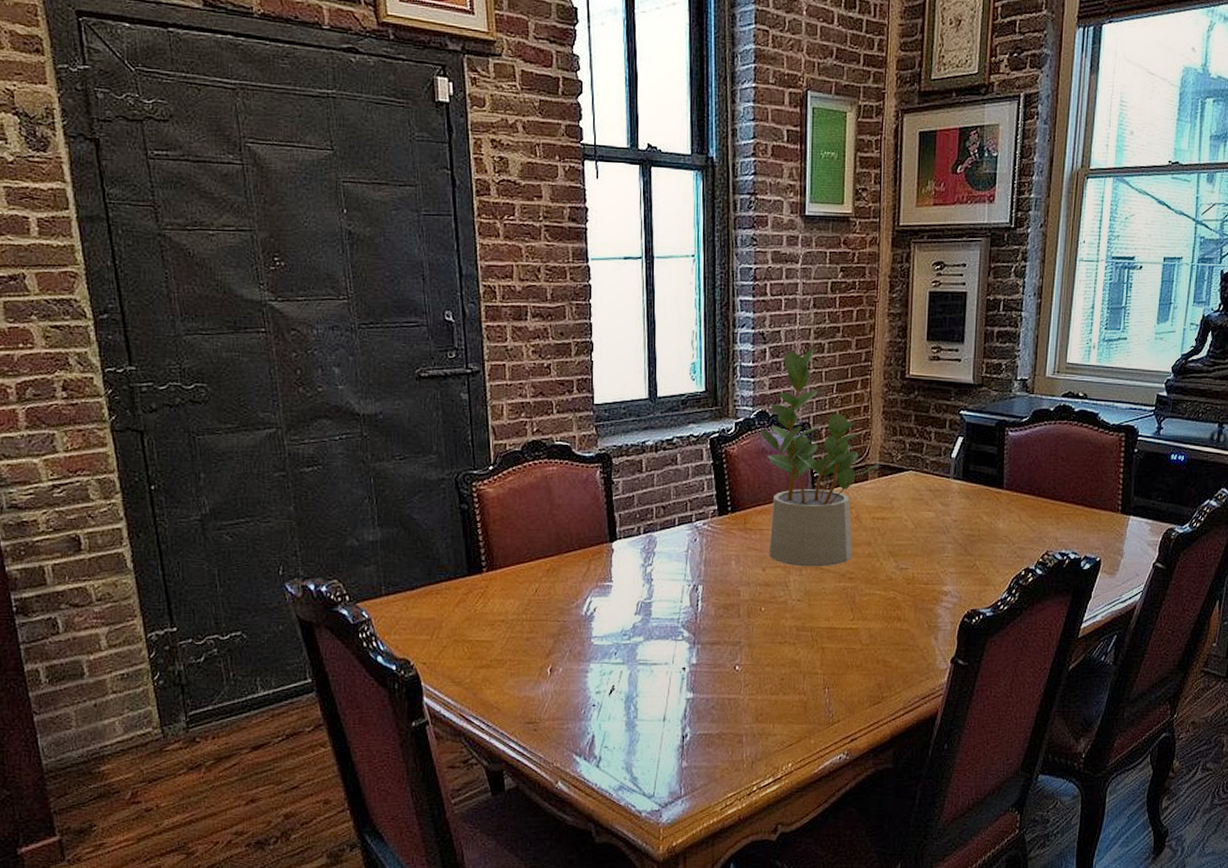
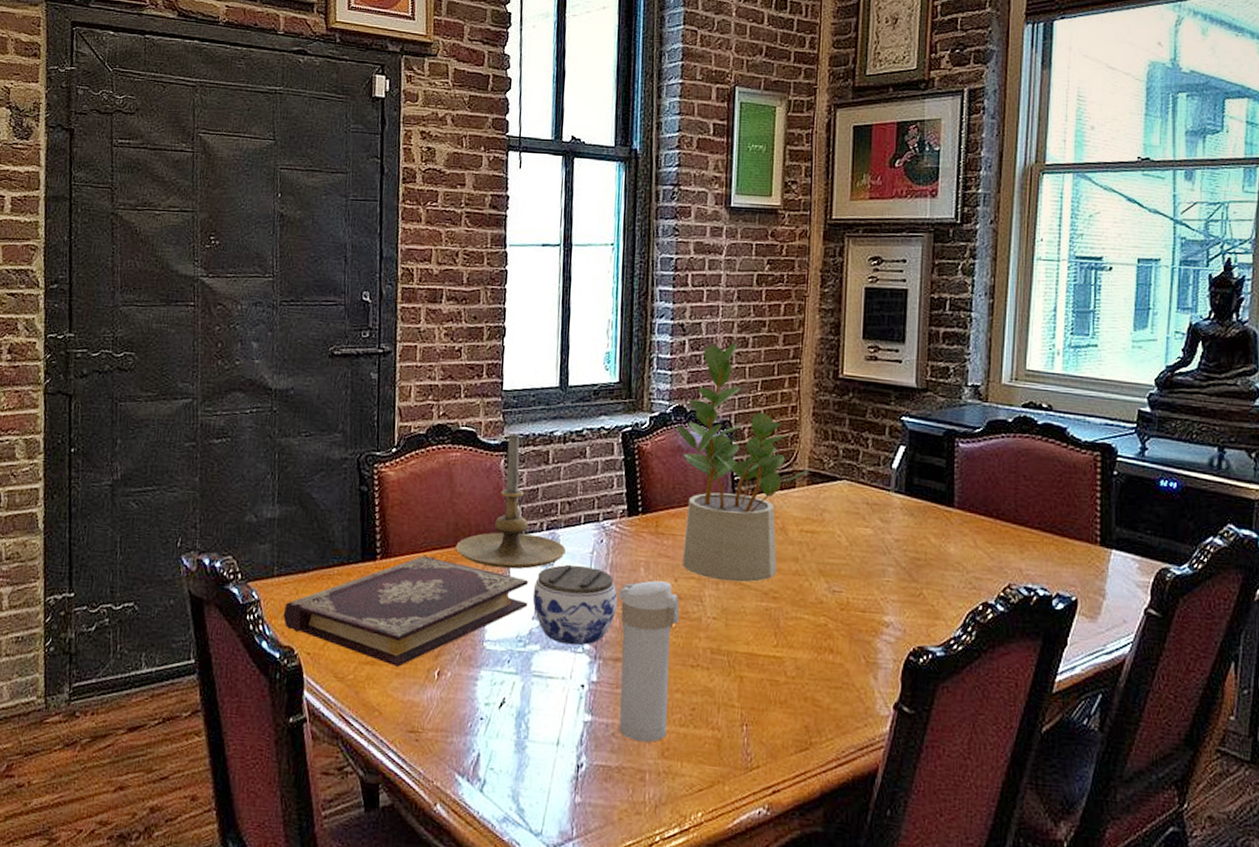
book: none [395,565,630,667] -> present [283,555,528,667]
candle holder: none [559,444,663,571] -> present [456,432,566,570]
jar: none [634,563,712,634] -> present [532,564,617,646]
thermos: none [712,571,767,710] -> present [617,580,679,742]

